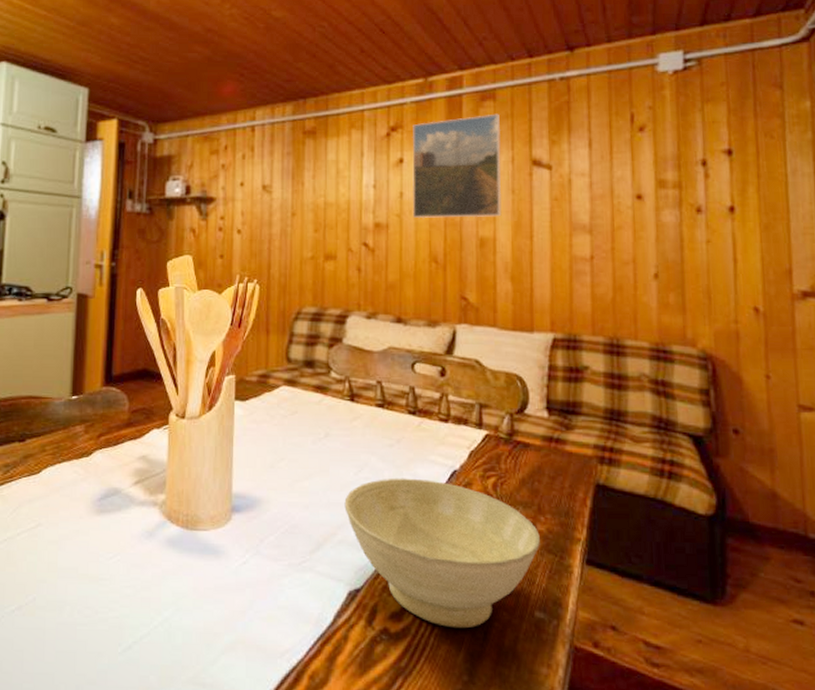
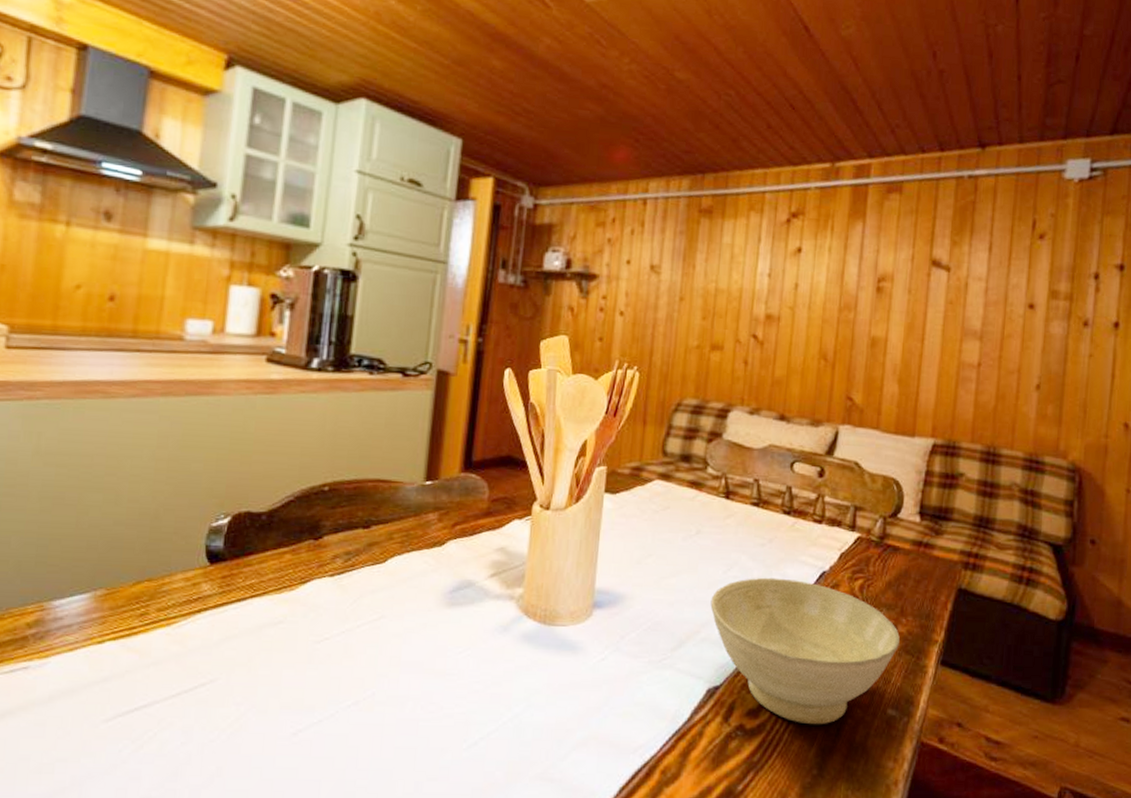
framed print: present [412,113,502,219] -> none [805,208,904,317]

